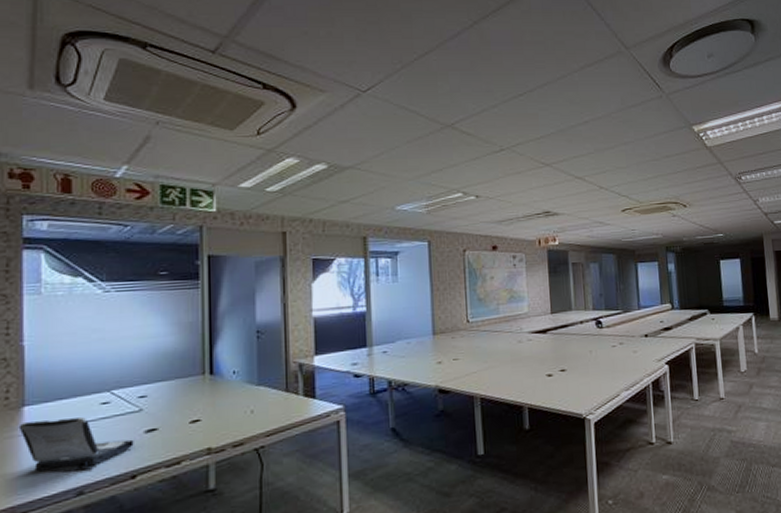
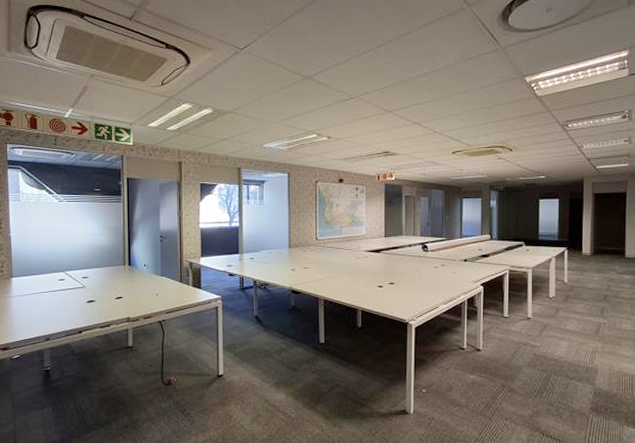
laptop: present [18,417,134,473] -> none [9,288,80,324]

